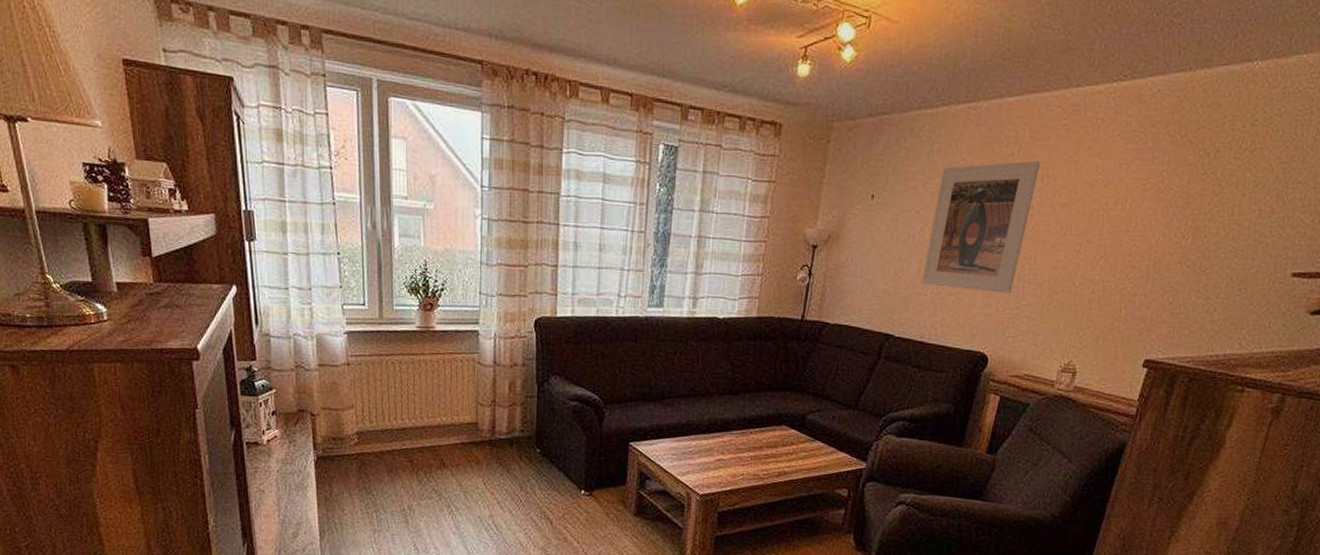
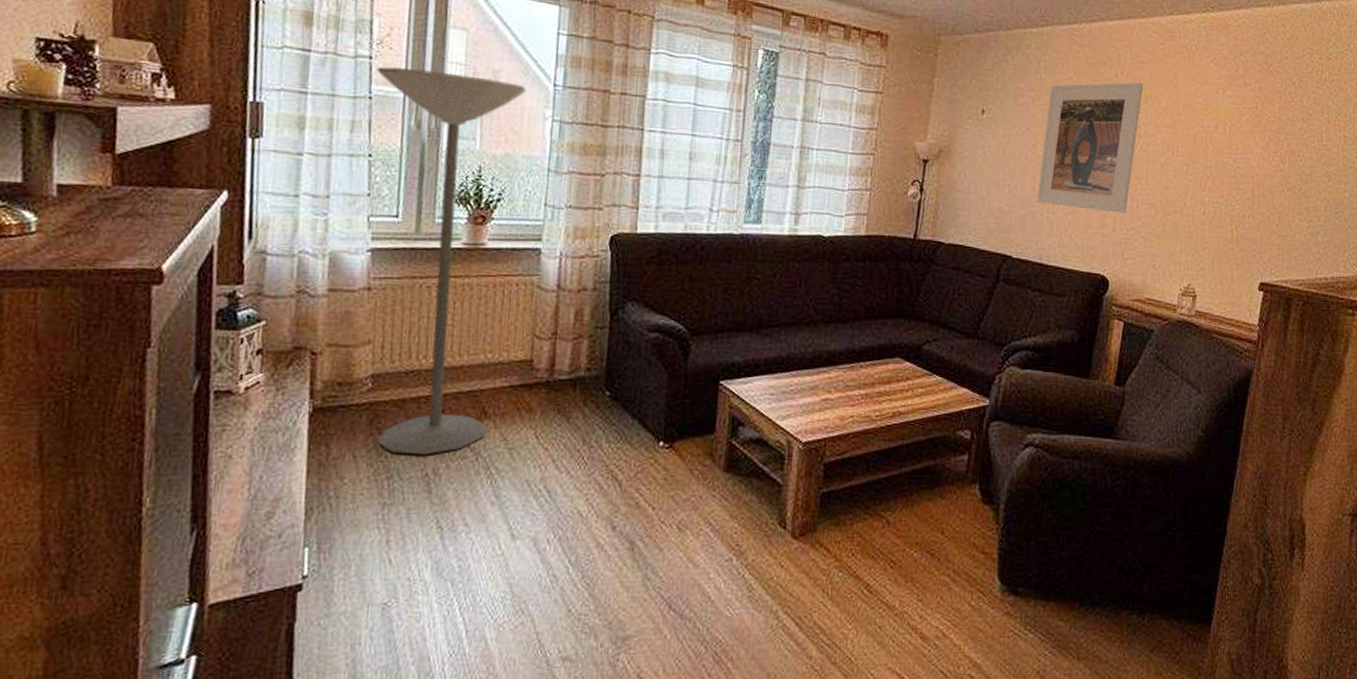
floor lamp: none [337,175,459,495] -> present [376,66,527,455]

